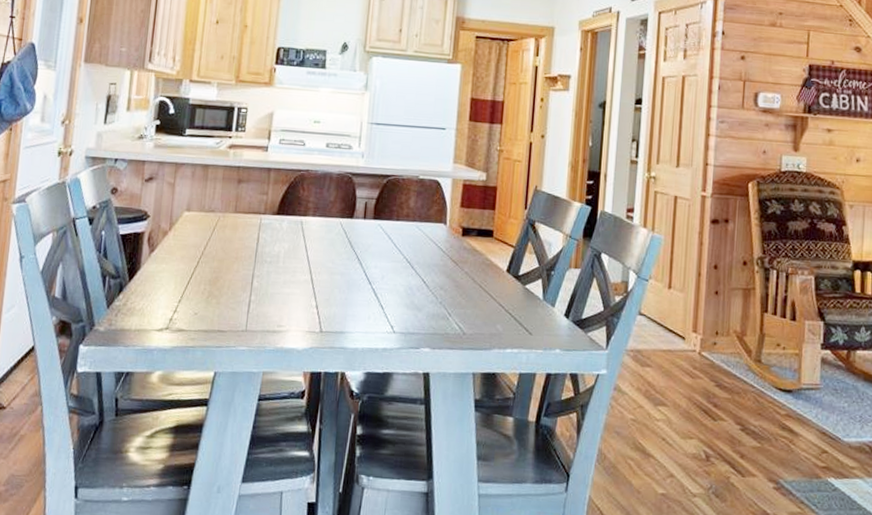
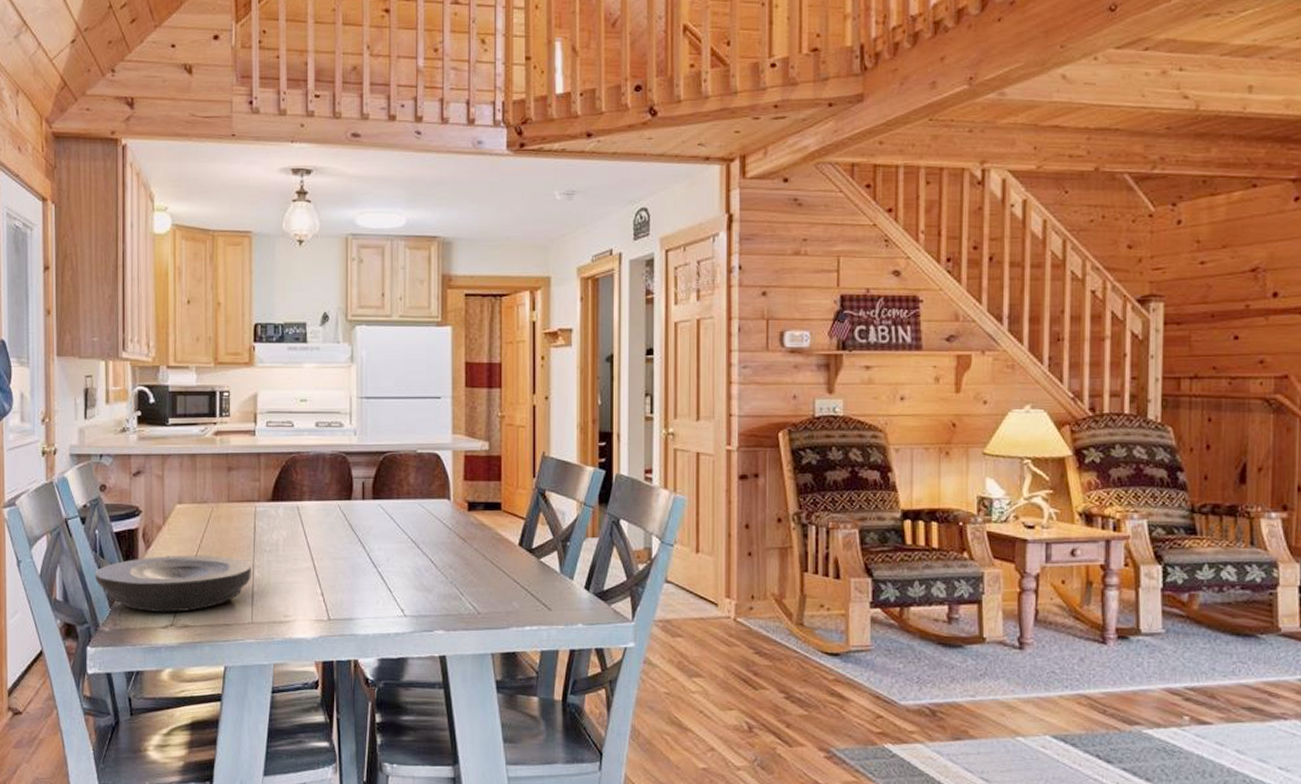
plate: none [96,260,251,316] -> present [95,555,251,612]

